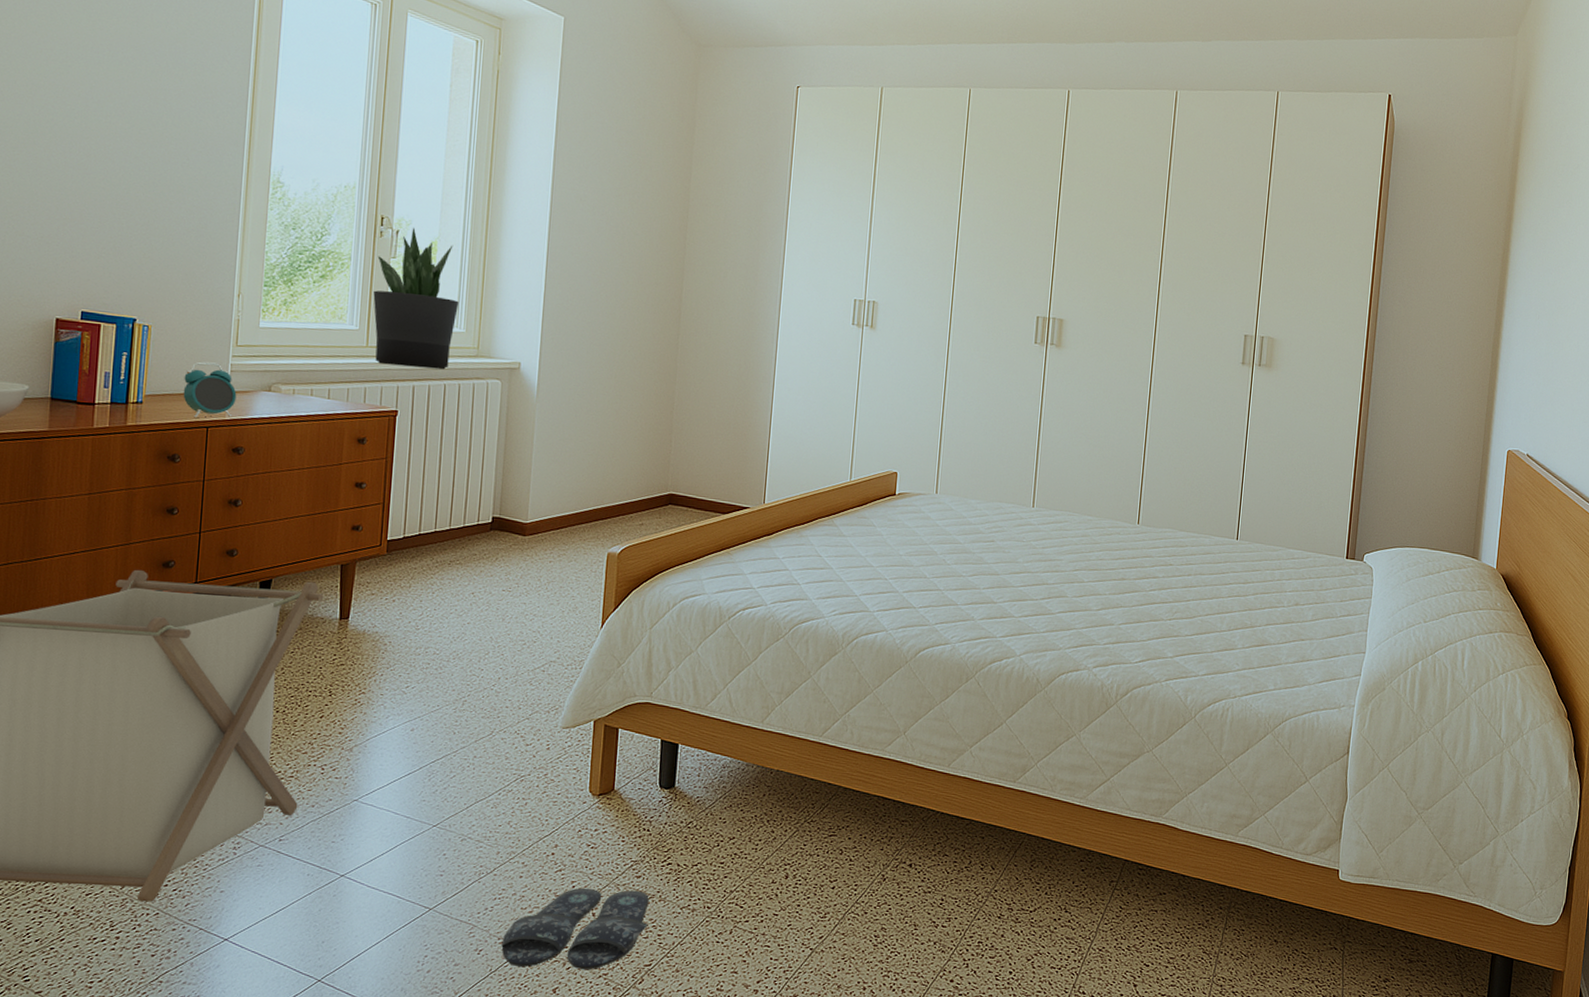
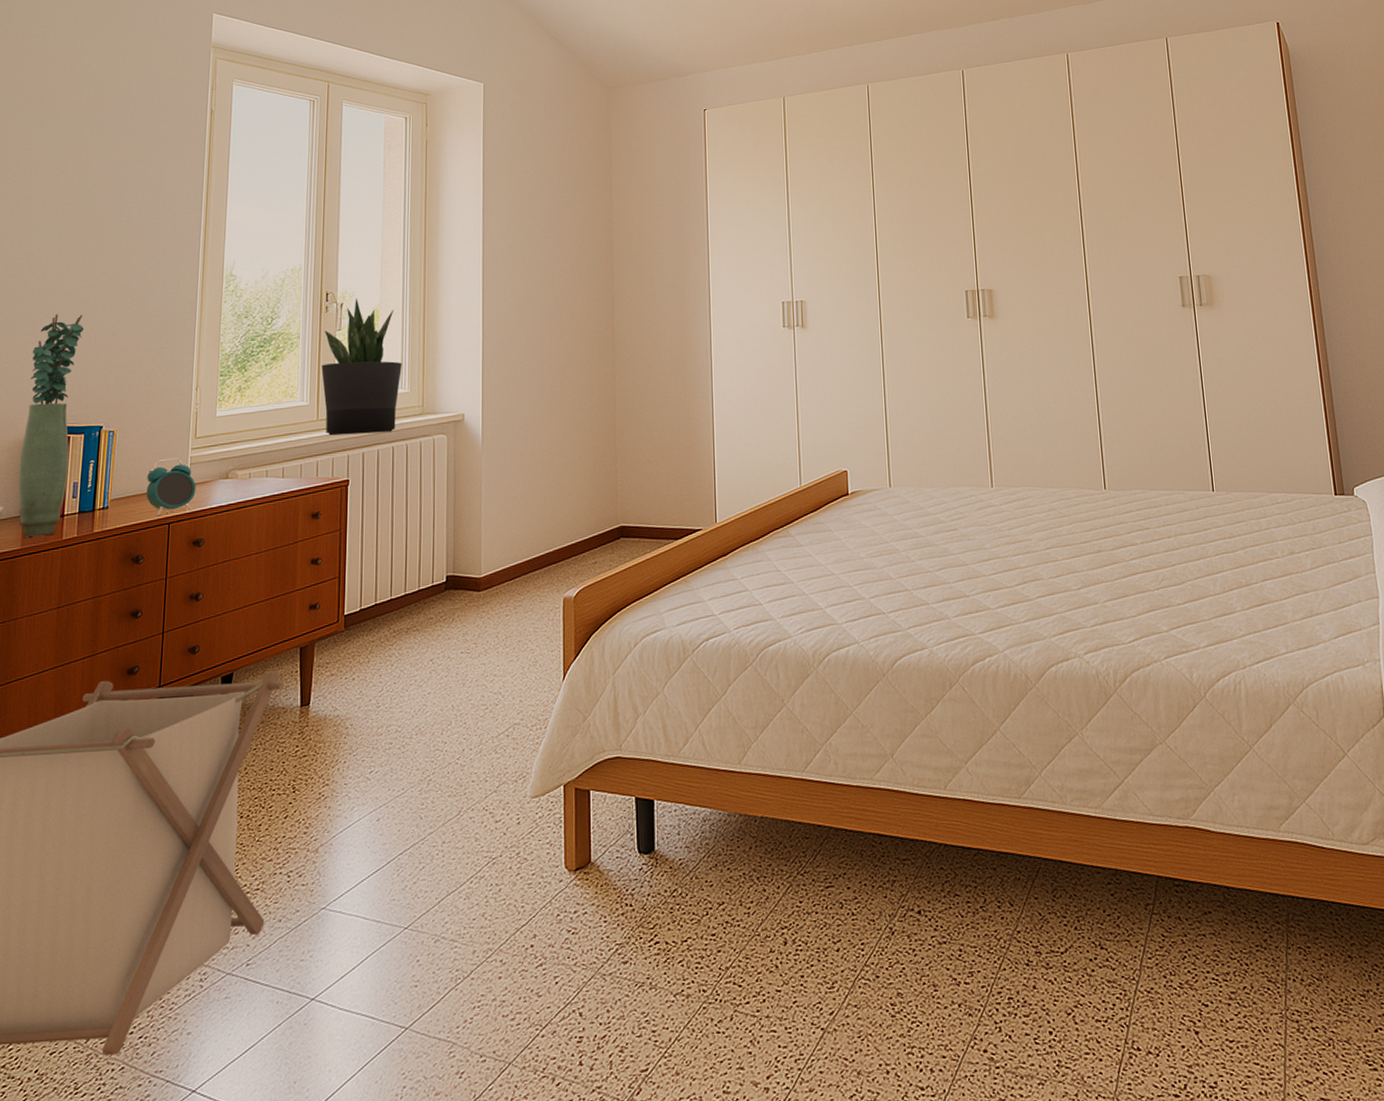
vase: none [43,193,115,422] -> present [17,314,84,537]
slippers: present [501,887,649,969] -> none [484,979,641,1088]

